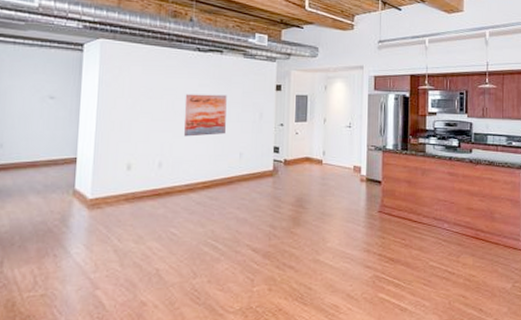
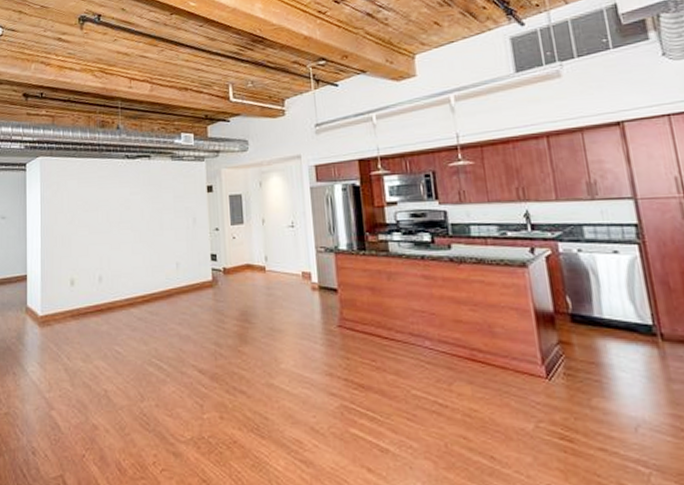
wall art: present [184,94,227,137] -> none [118,201,160,248]

